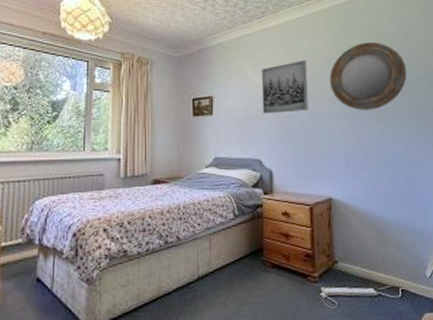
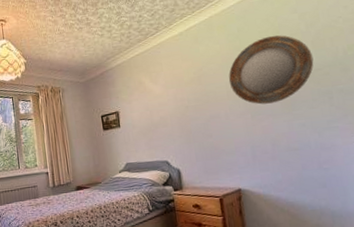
wall art: present [261,59,309,114] -> none [161,65,210,120]

